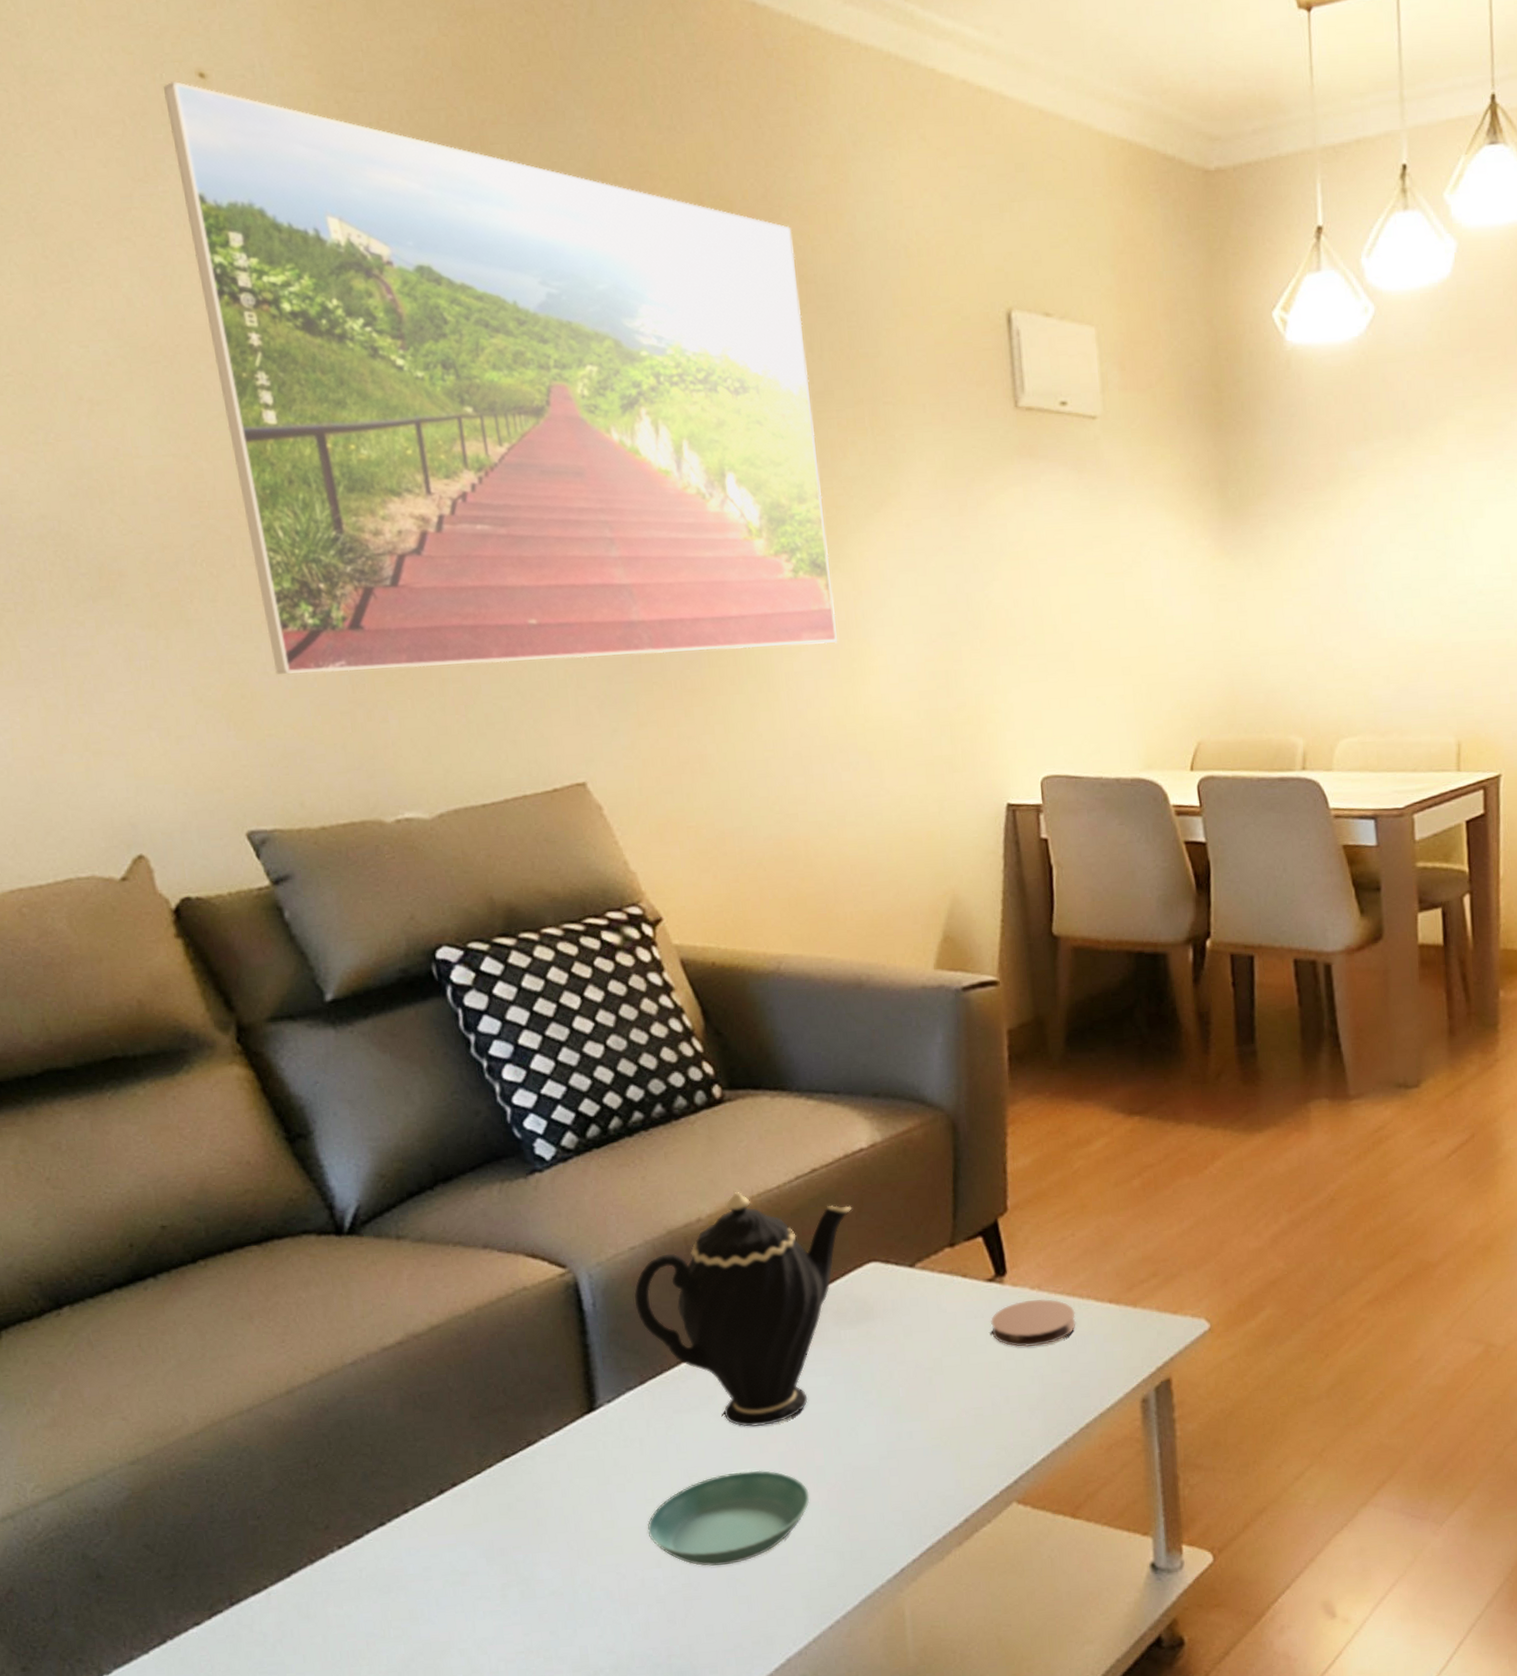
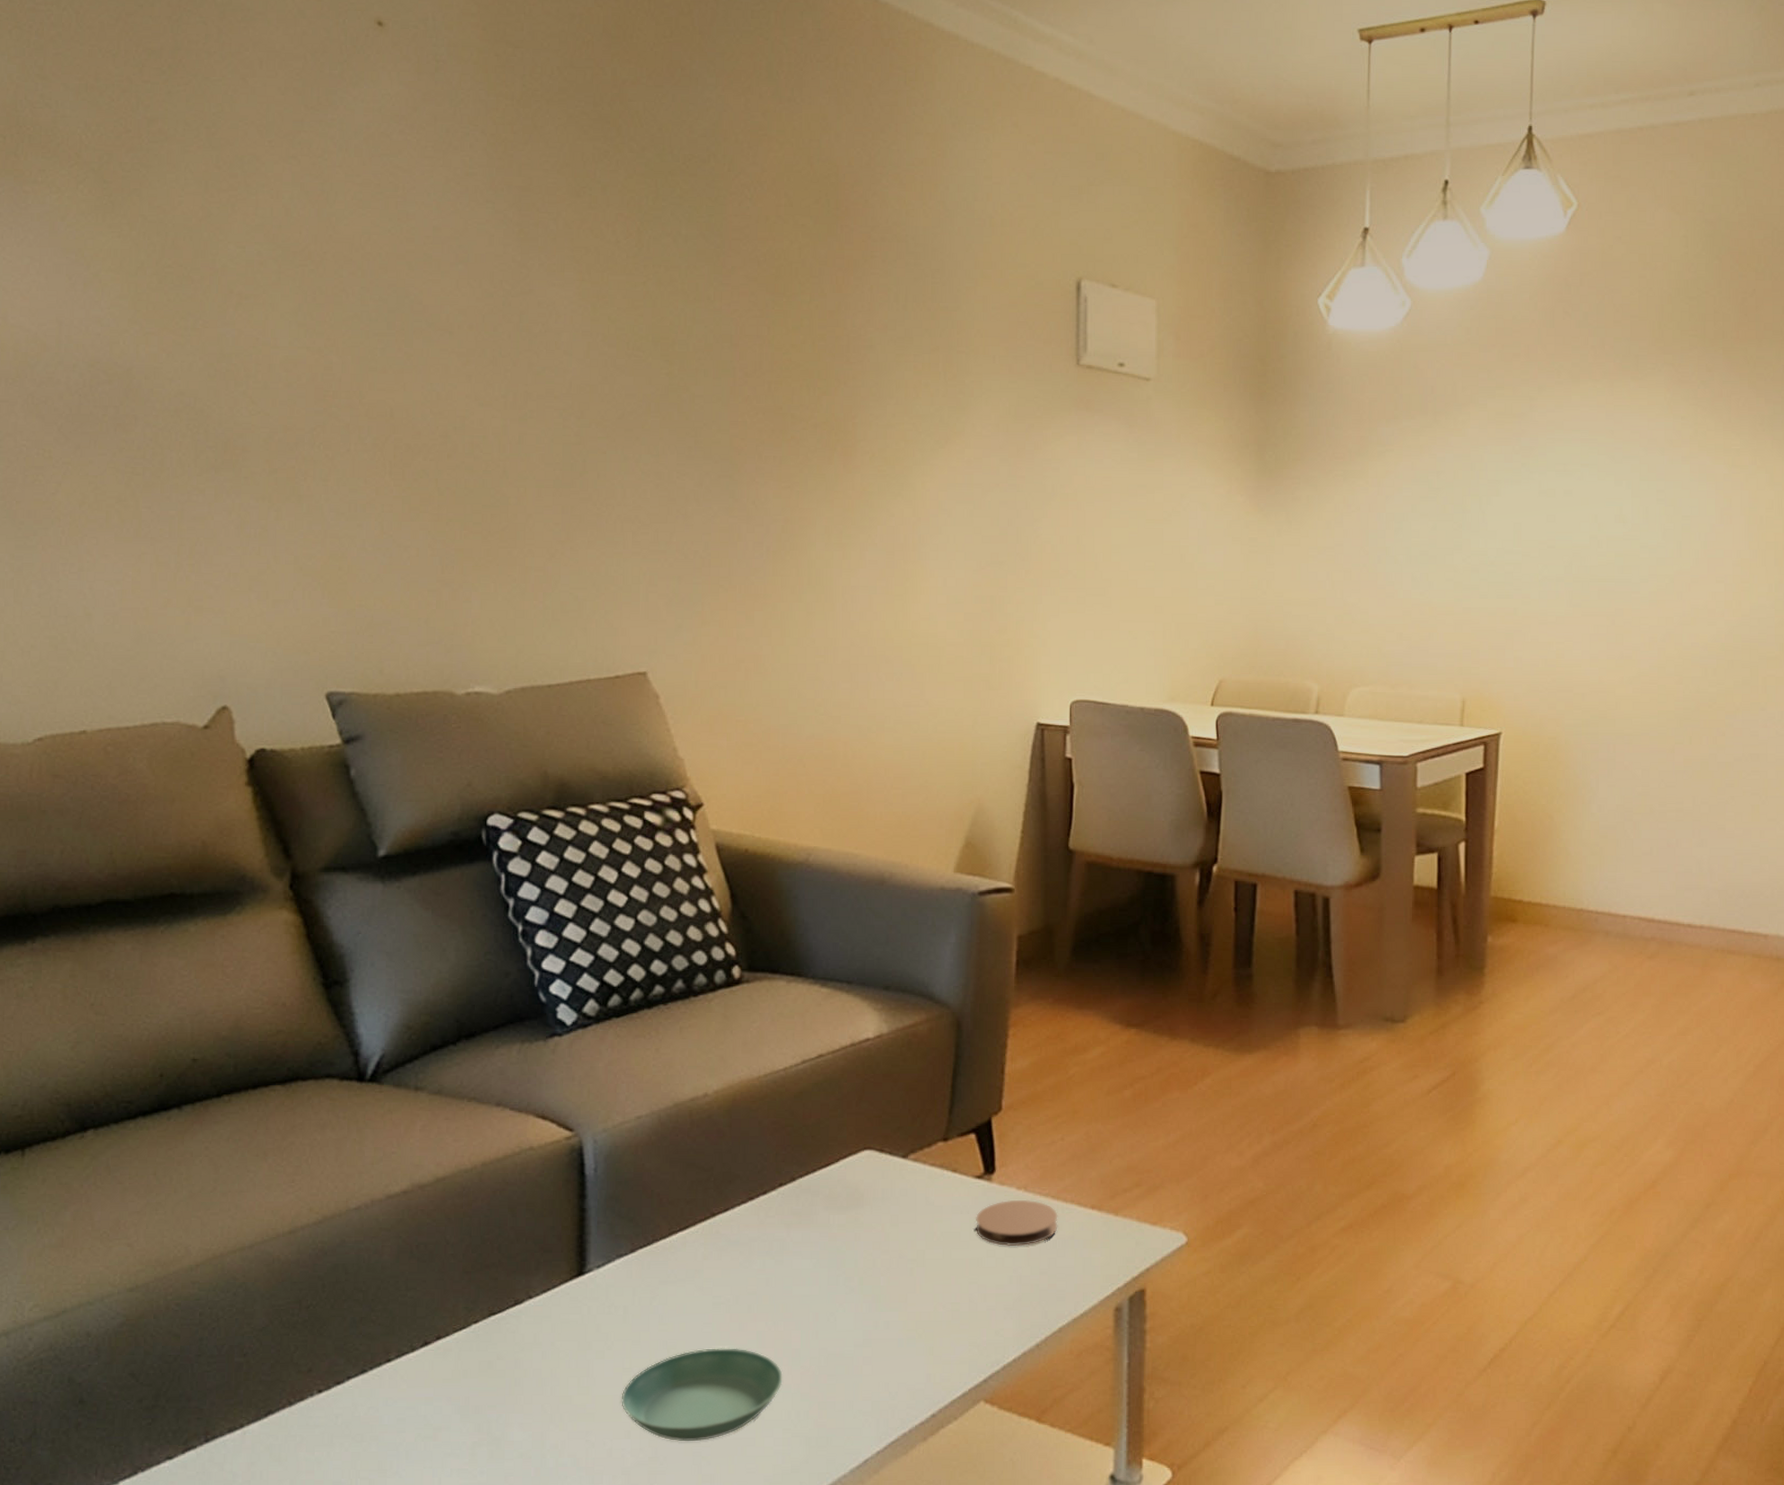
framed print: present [164,80,837,674] -> none [345,26,895,563]
teapot: present [634,1191,852,1427] -> none [635,1070,853,1303]

